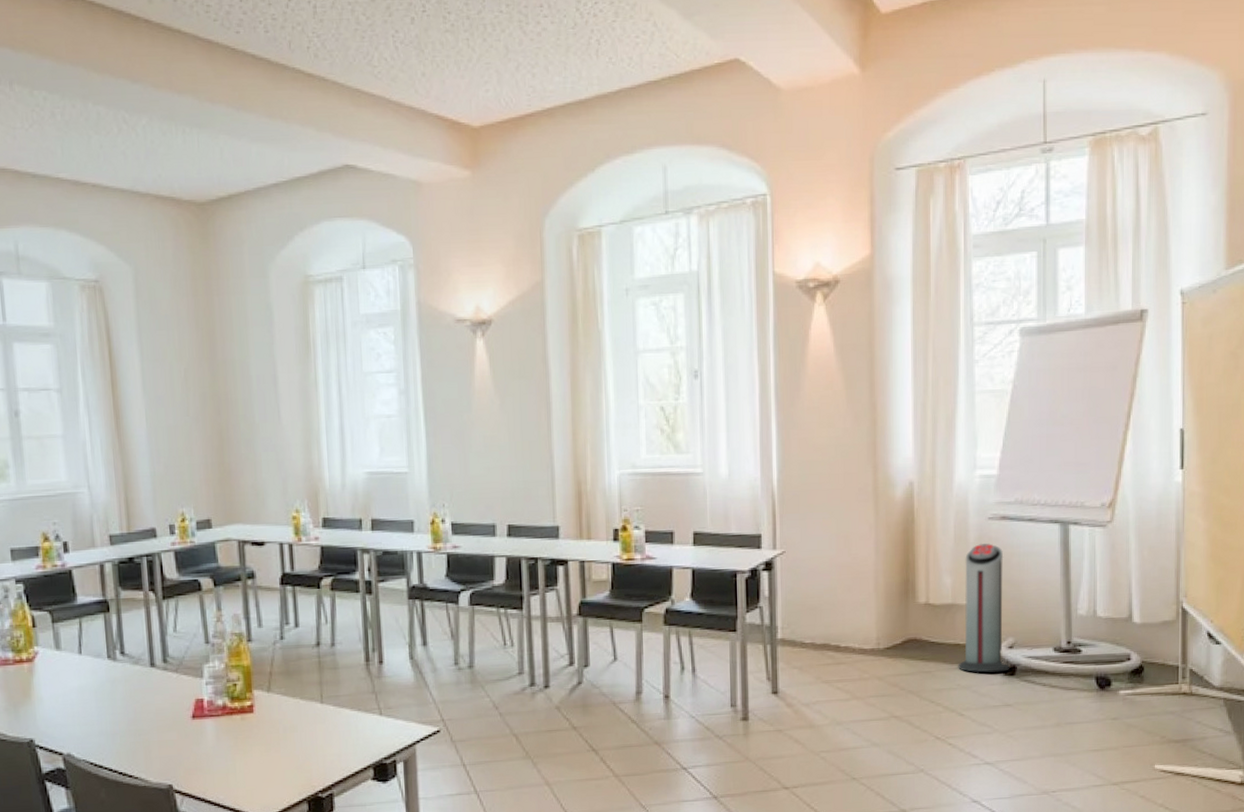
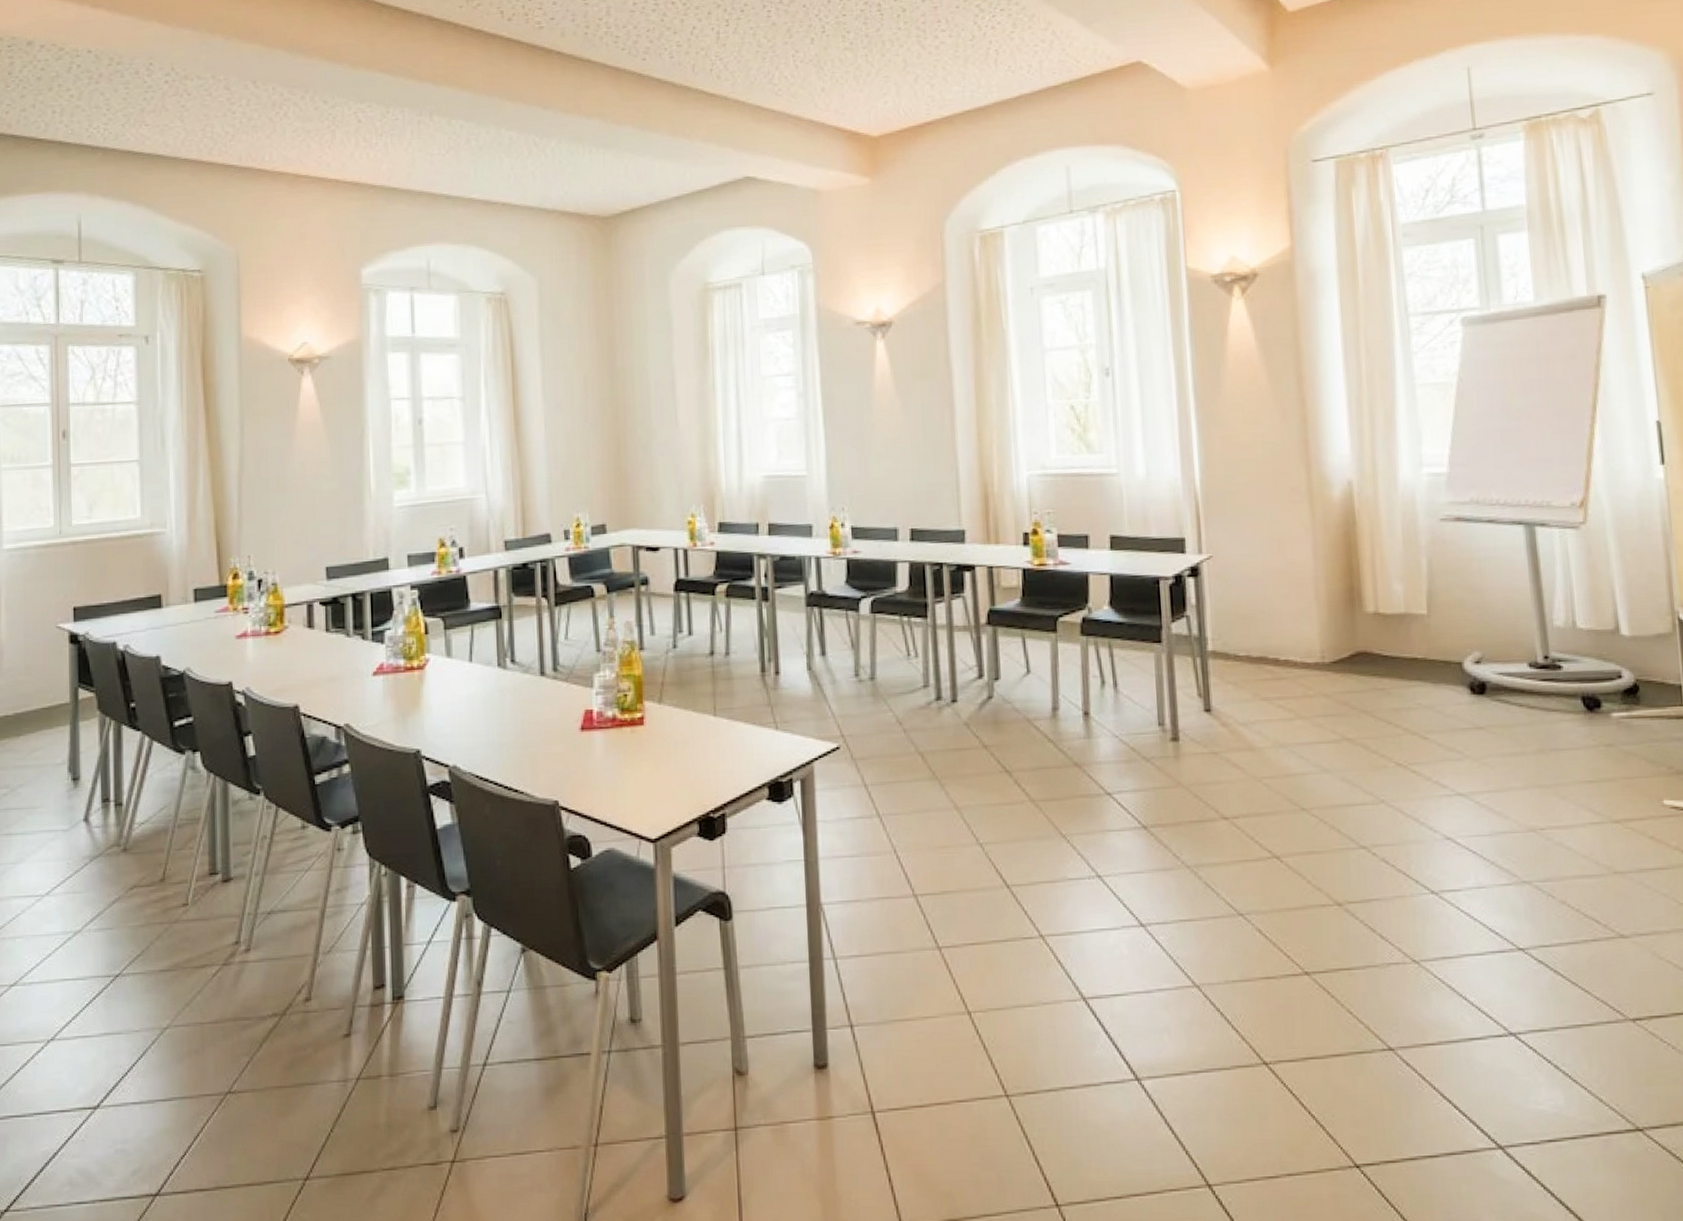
air purifier: present [958,543,1009,673] -> none [1417,546,1478,691]

